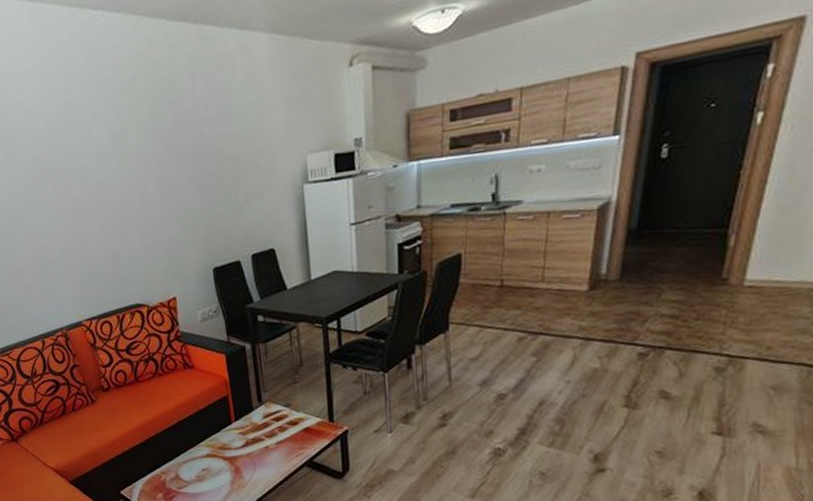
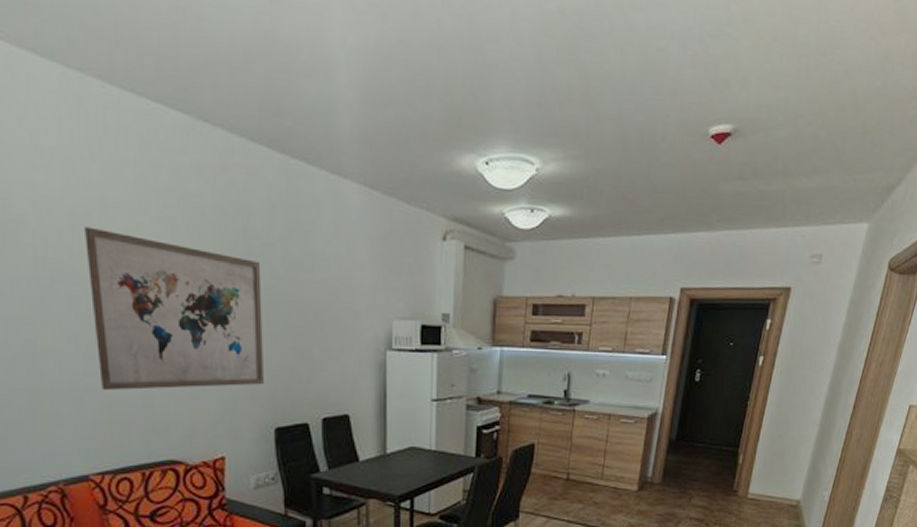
wall art: none [58,125,201,255] -> present [85,227,264,391]

